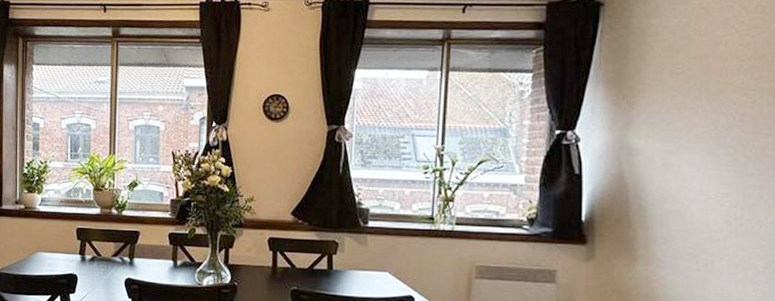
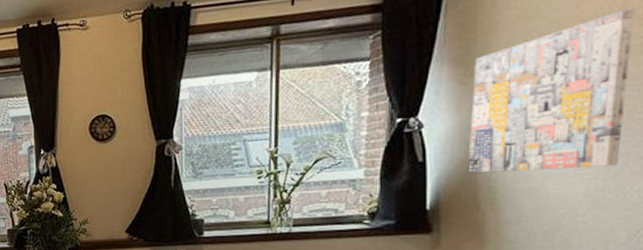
wall art: none [620,54,765,197] -> present [468,8,635,174]

